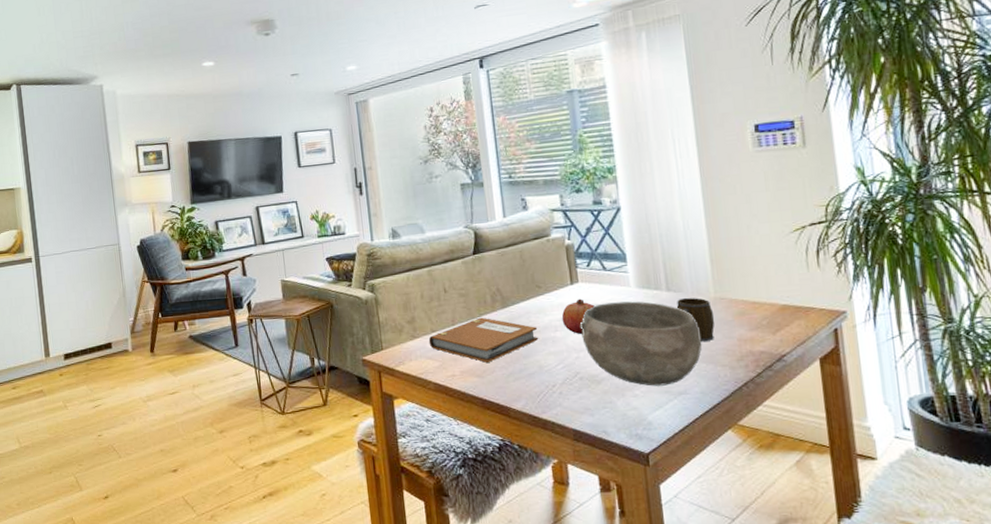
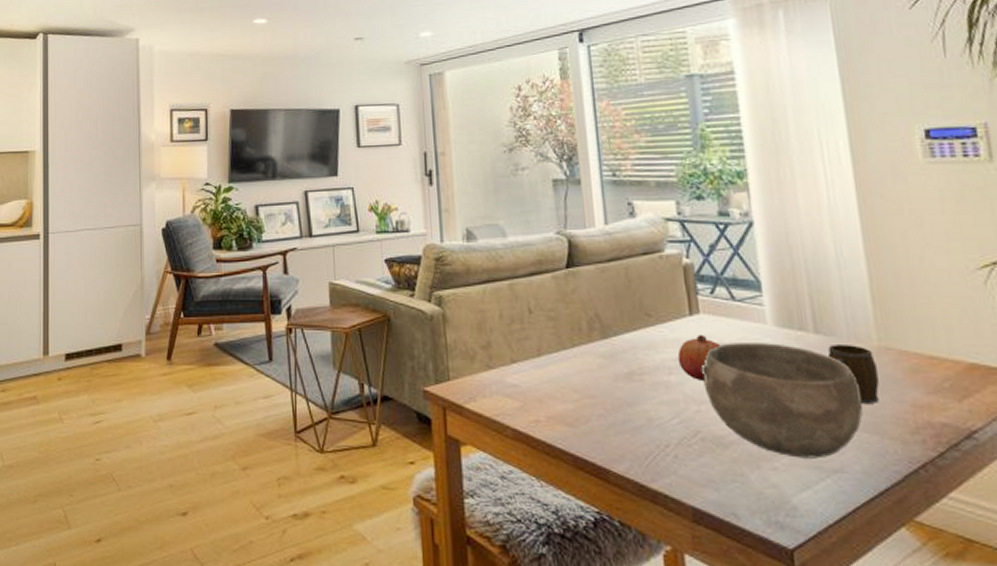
notebook: present [428,317,539,363] -> none [507,348,648,408]

